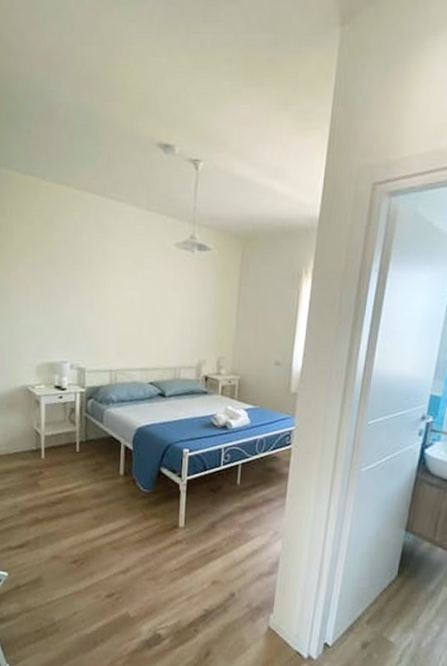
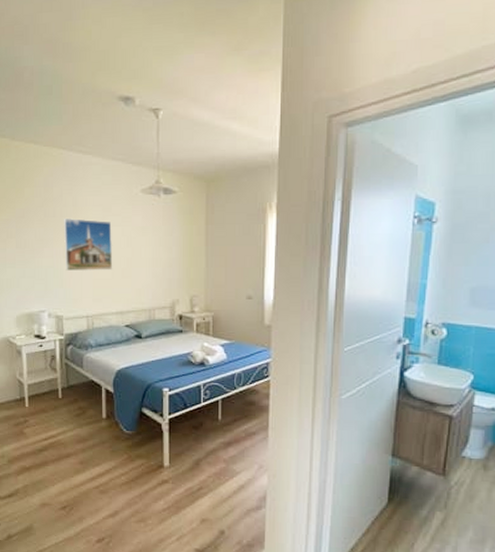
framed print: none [90,267,142,325] -> present [63,217,113,271]

